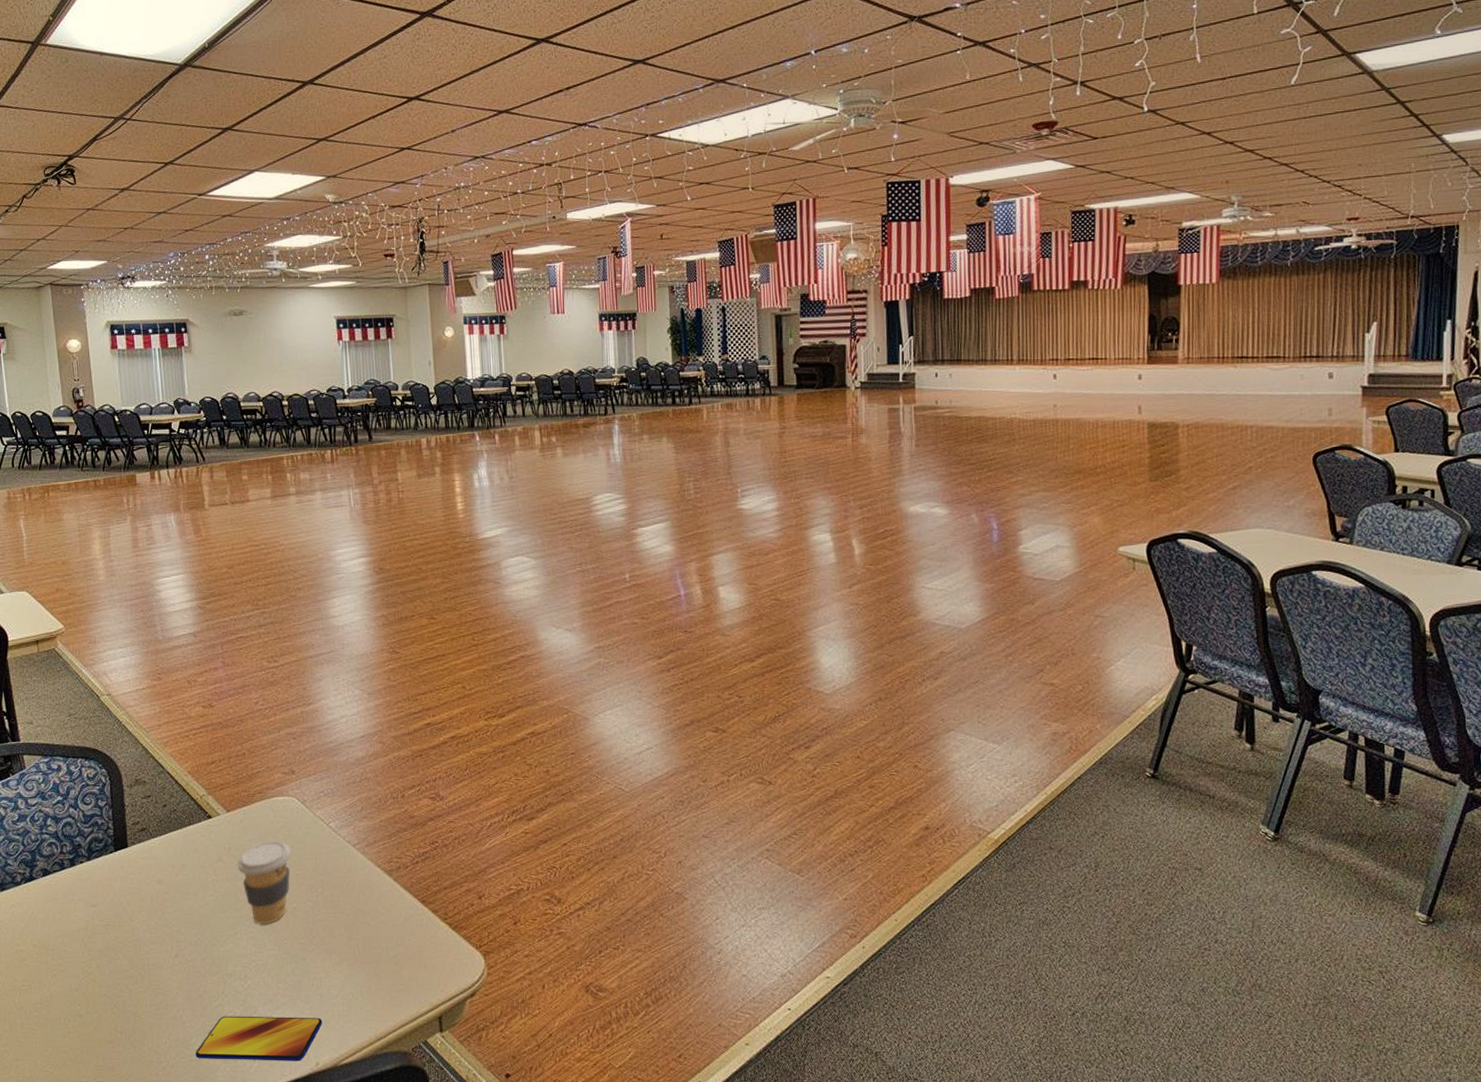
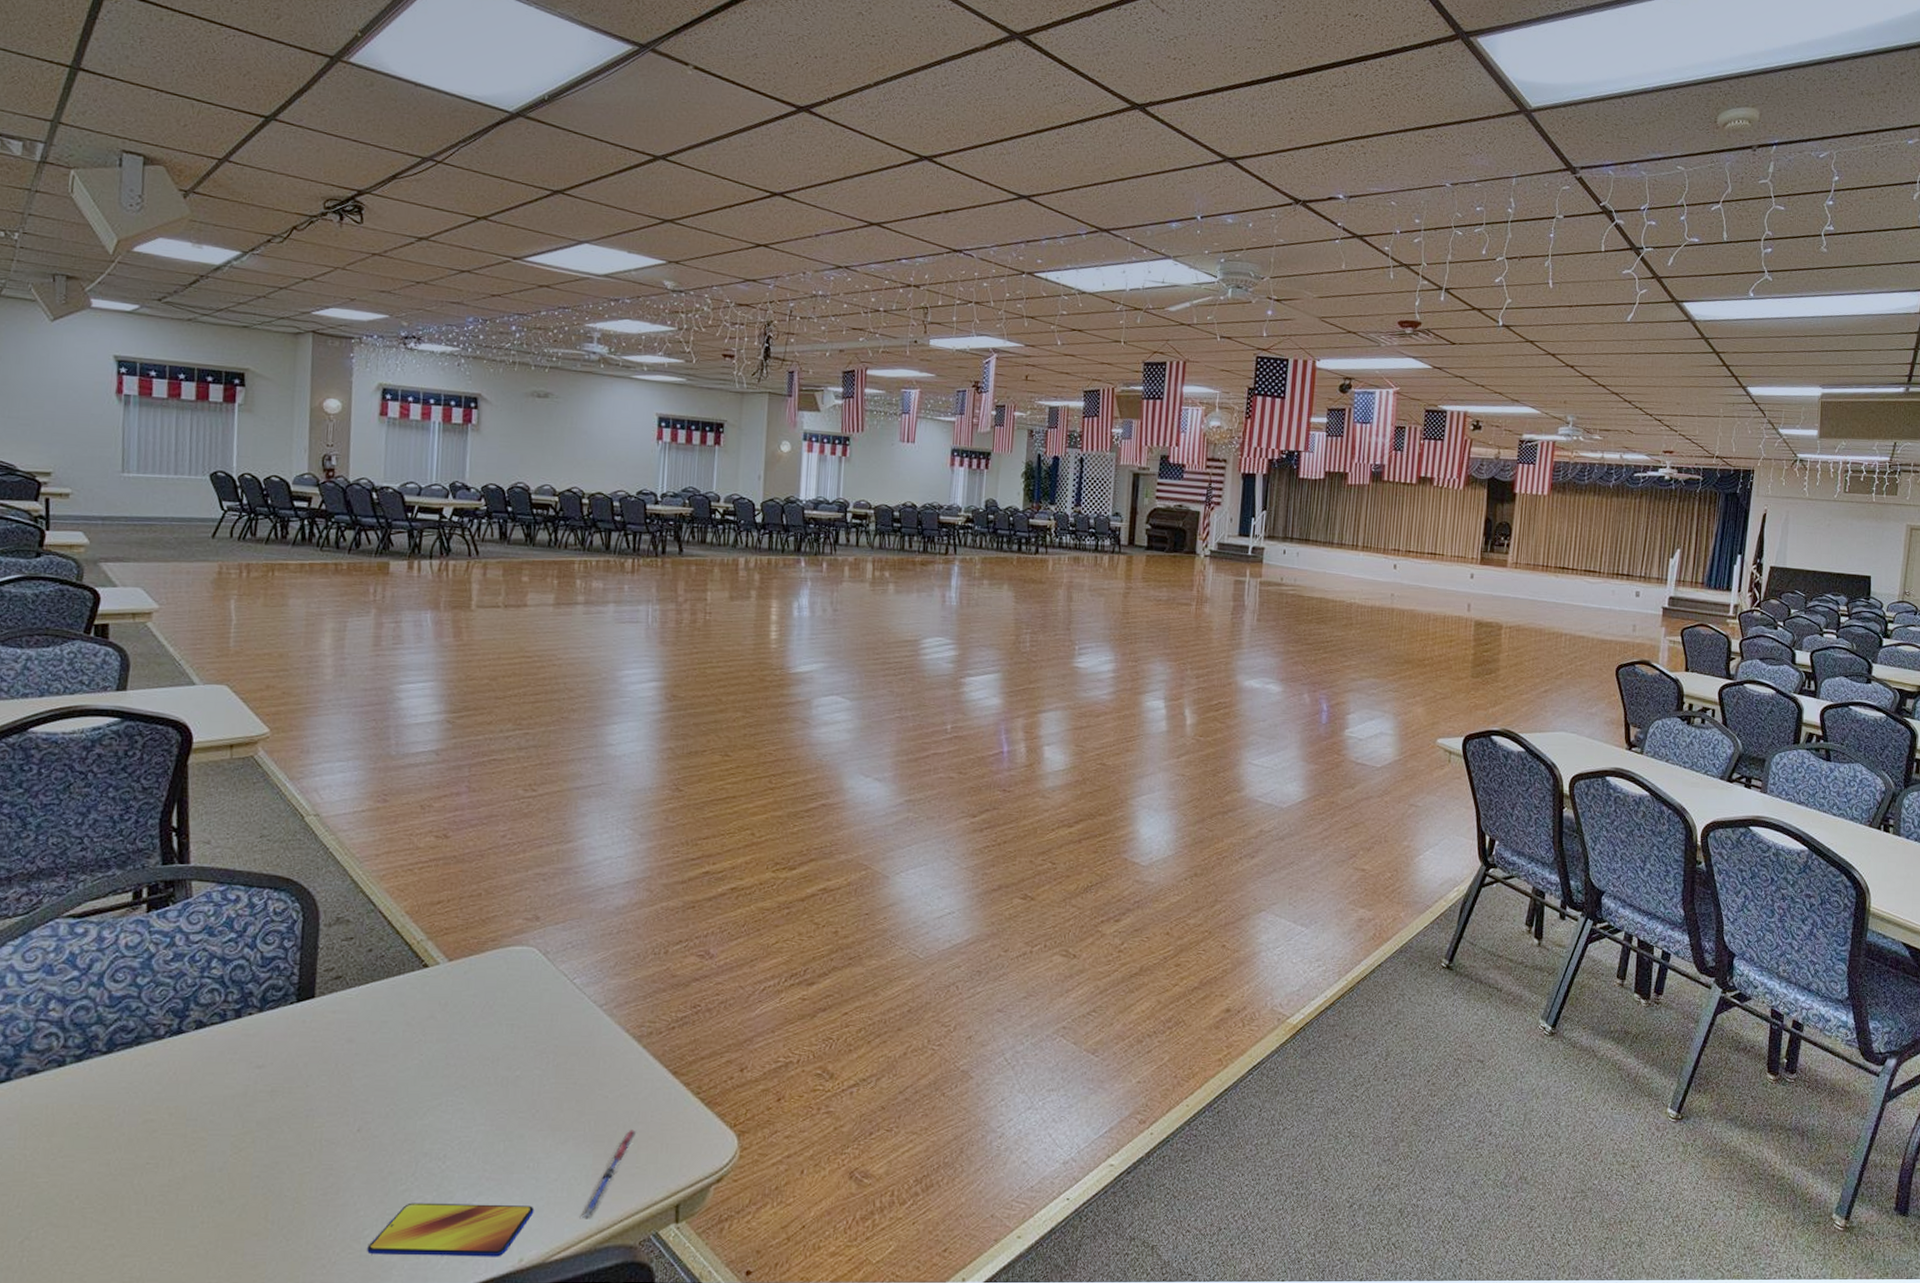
coffee cup: present [237,840,291,924] -> none [452,996,522,1094]
pen: none [360,952,398,1028] -> present [579,1130,637,1218]

